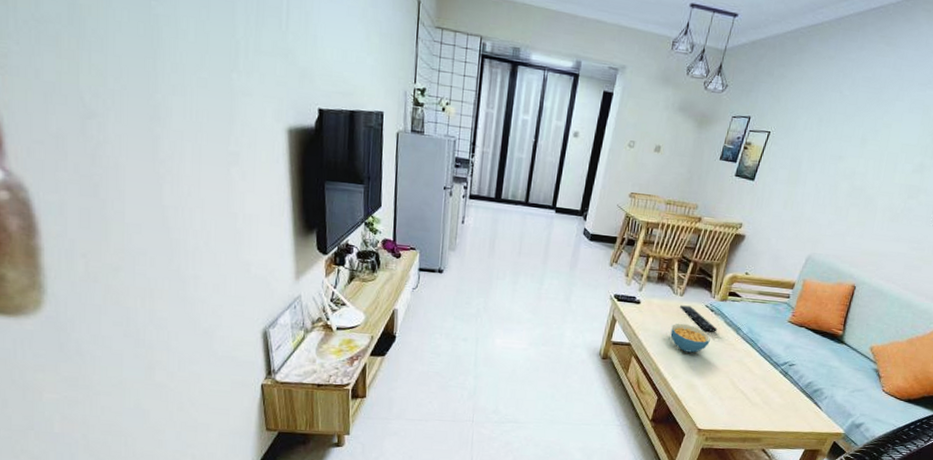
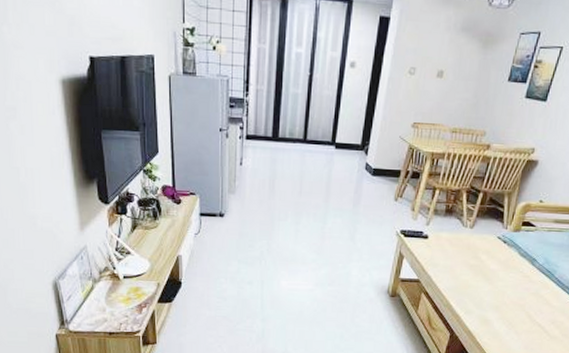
cereal bowl: present [670,323,711,353] -> none [461,256,504,287]
remote control: present [680,305,718,332] -> none [470,238,511,265]

